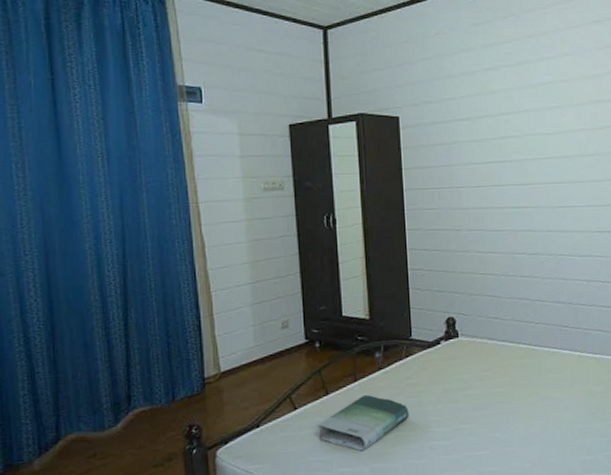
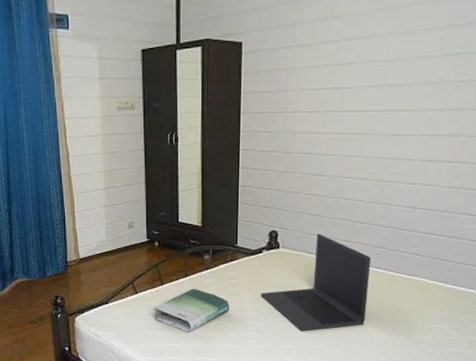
laptop: none [443,316,559,433] -> present [260,233,372,332]

